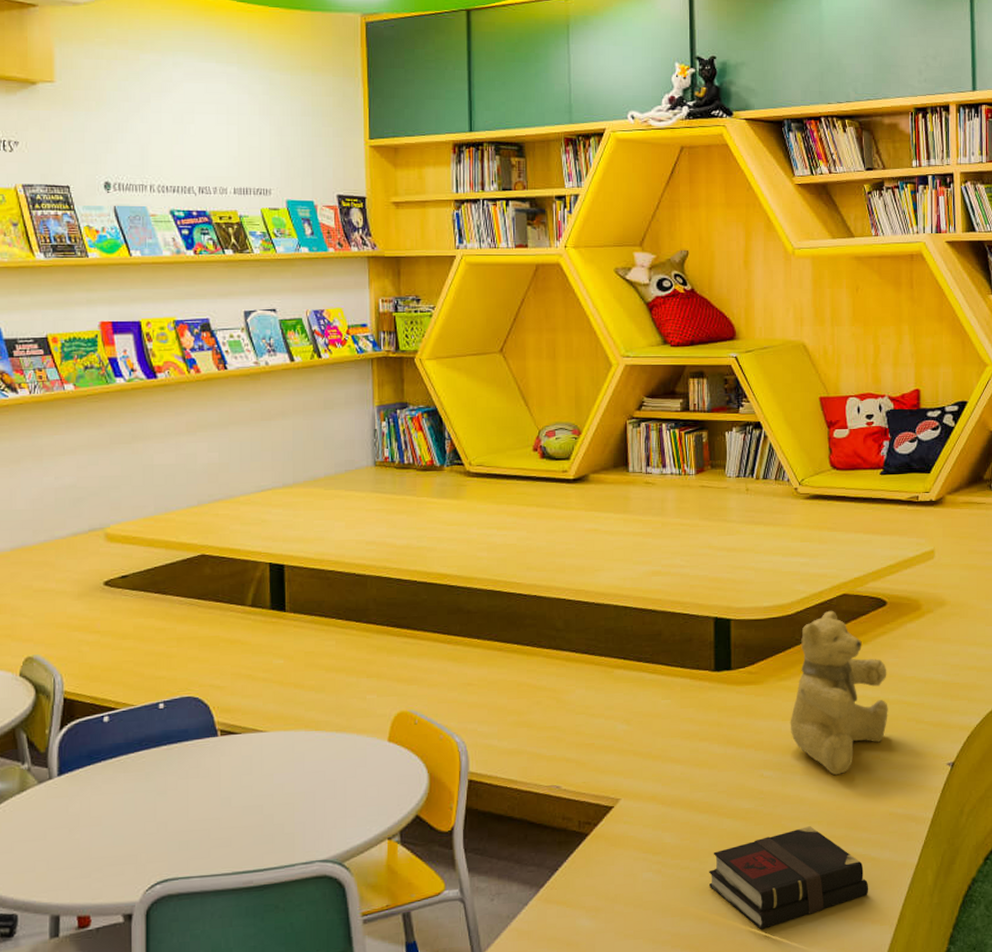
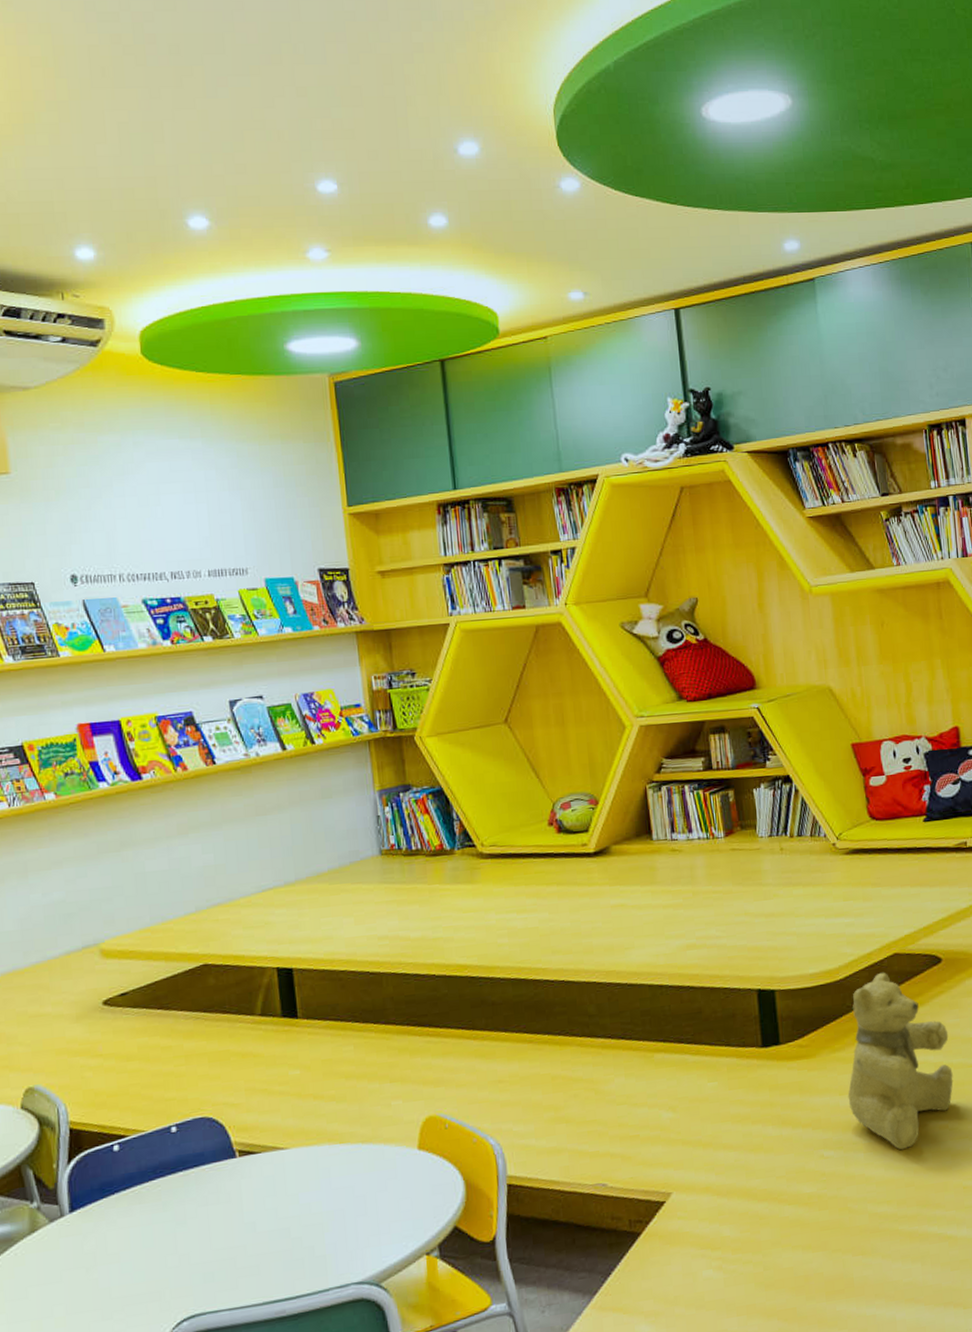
book: present [708,826,869,929] -> none [773,1207,948,1323]

